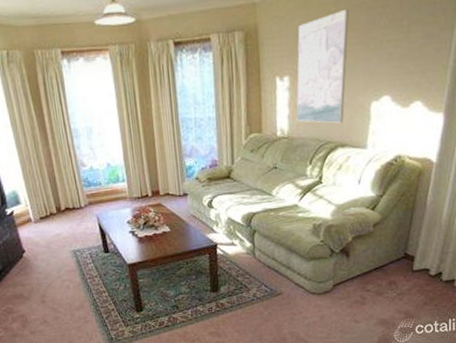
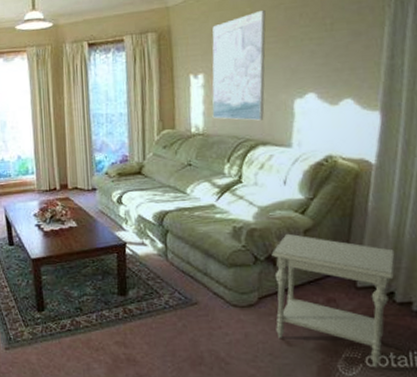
side table: none [345,227,445,335] -> present [271,233,396,368]

